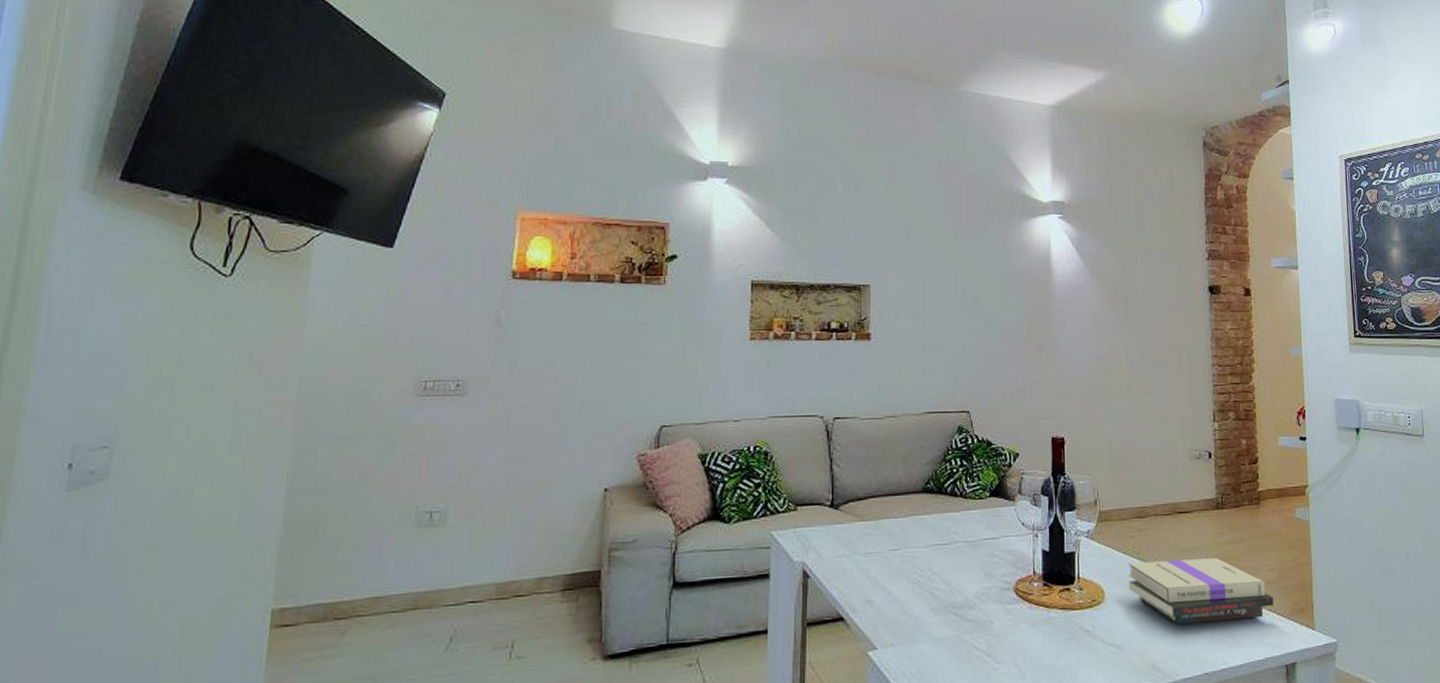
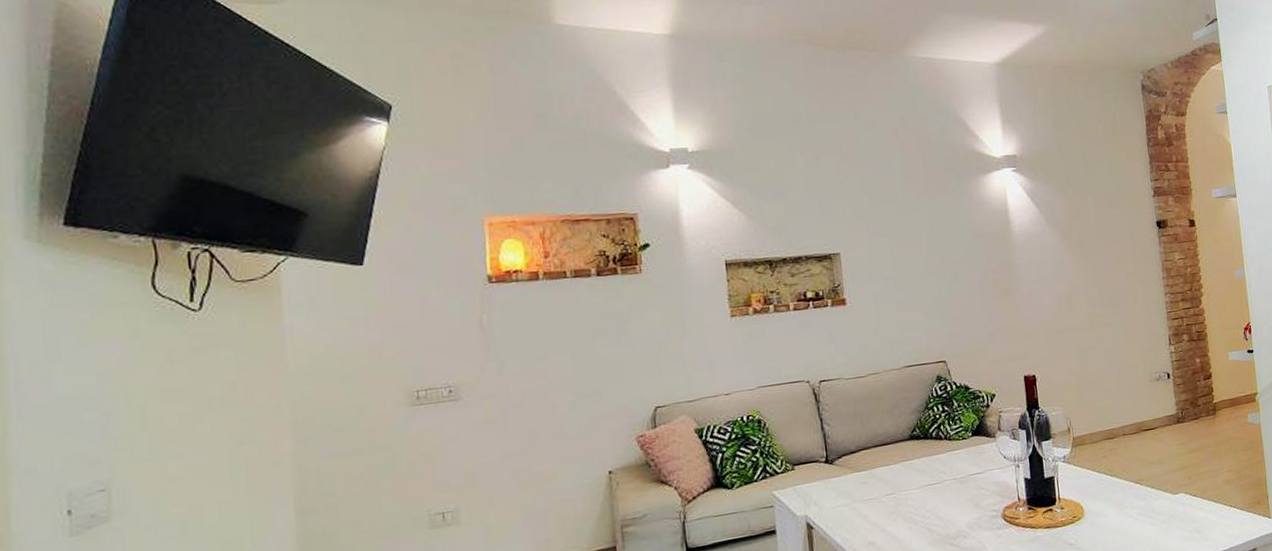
books: present [1128,558,1274,626] -> none [1103,466,1234,529]

